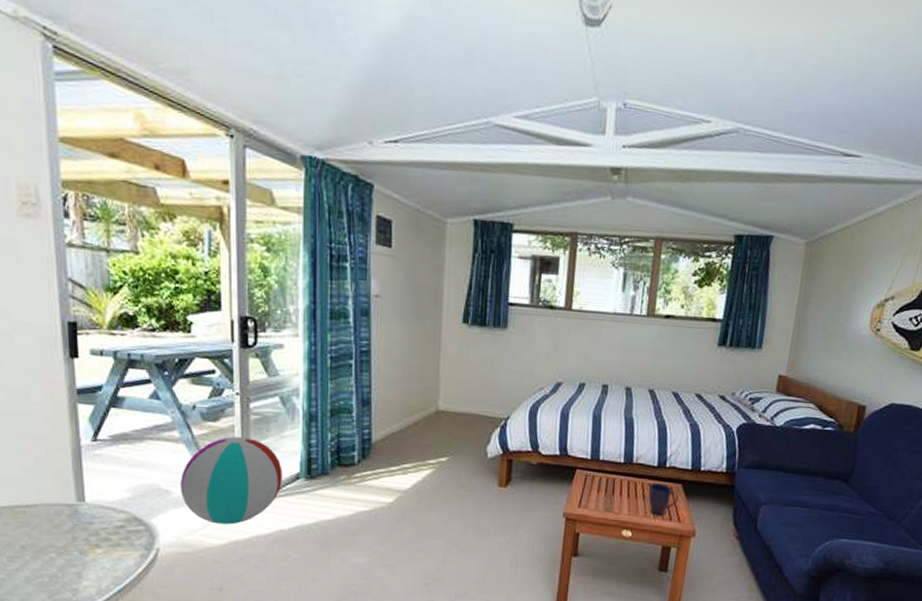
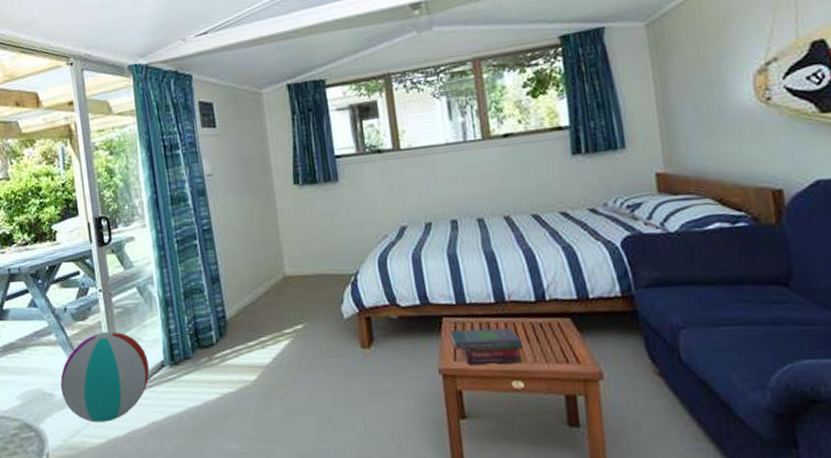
books: none [579,481,638,517] -> present [450,327,523,365]
mug: present [647,483,679,515] -> none [532,320,571,358]

